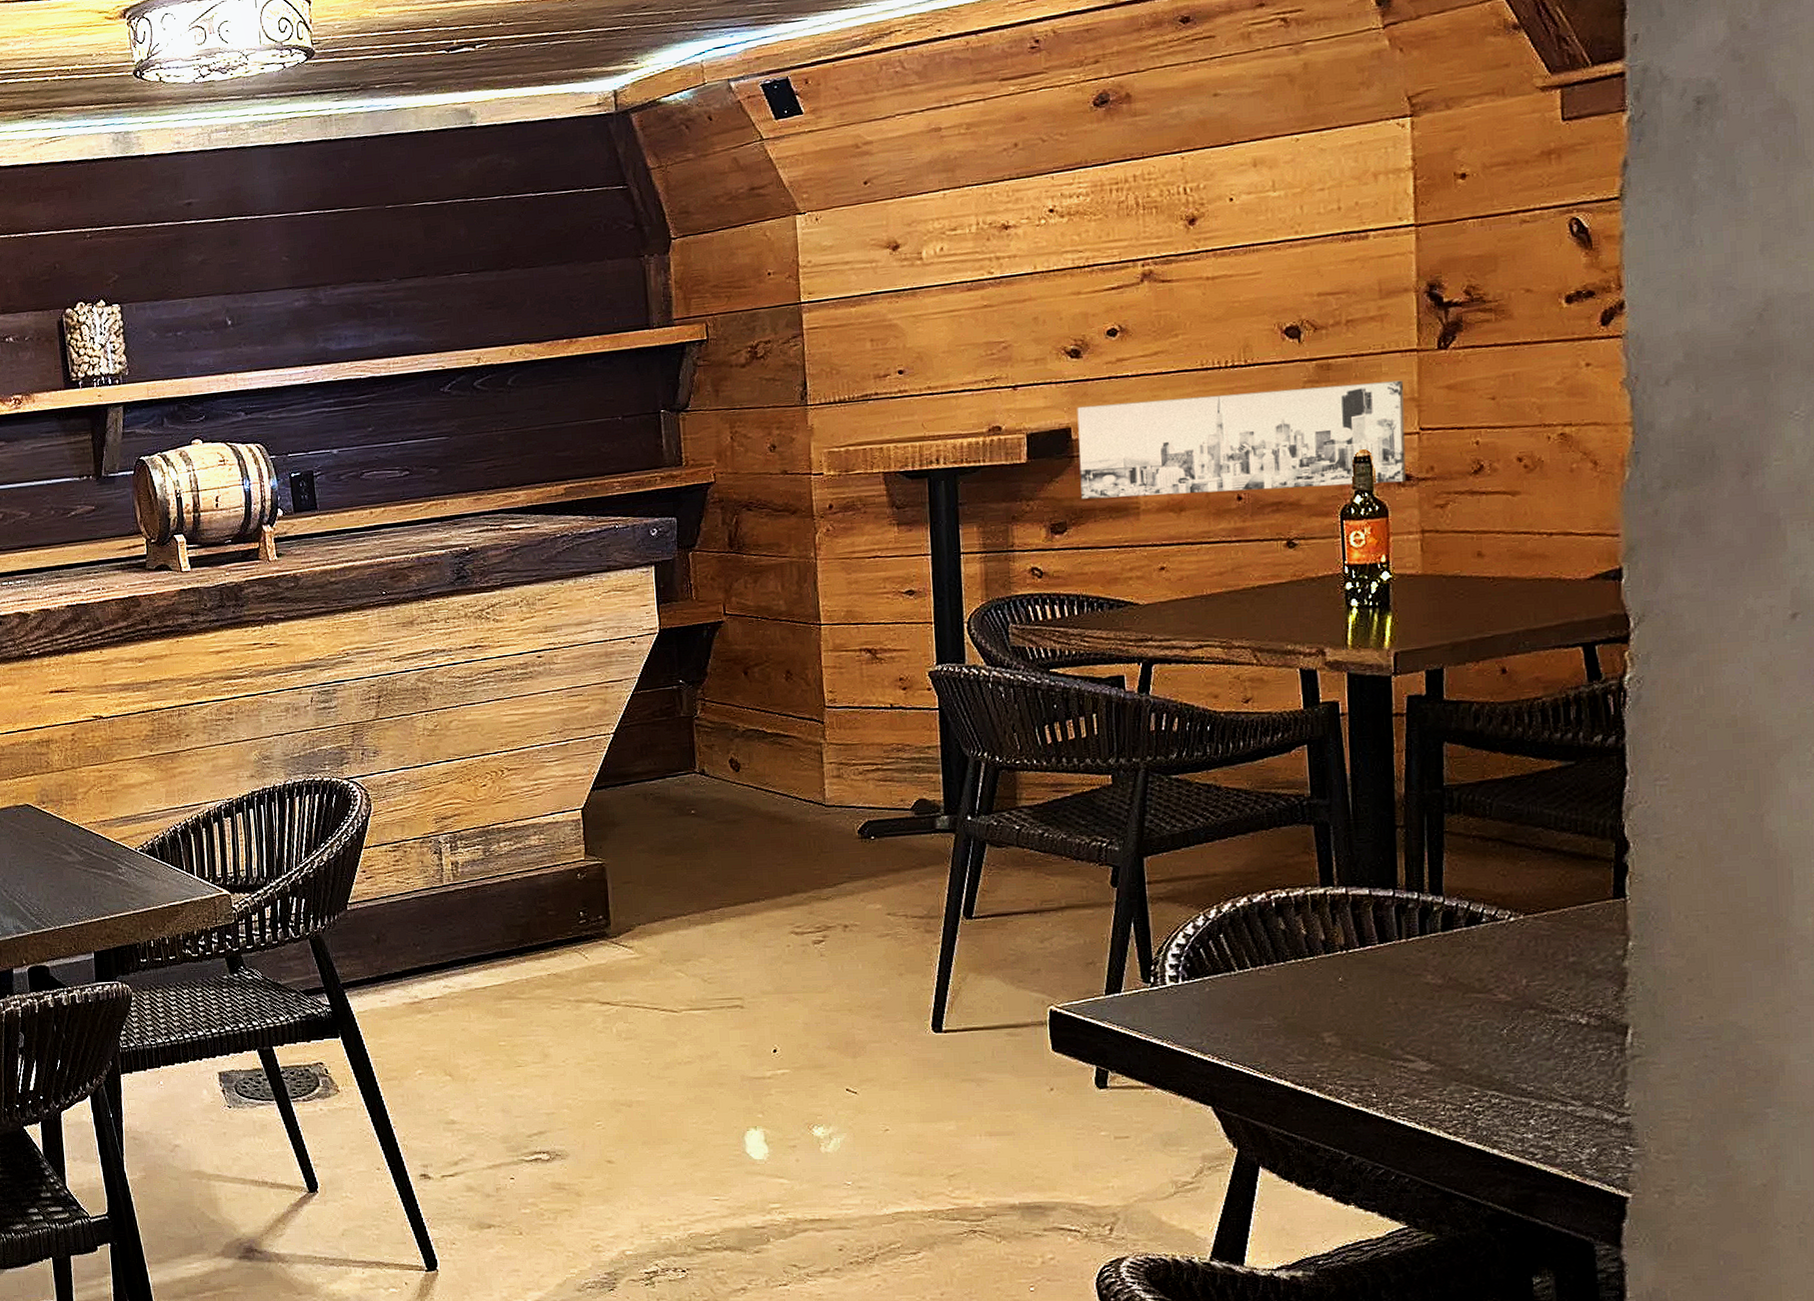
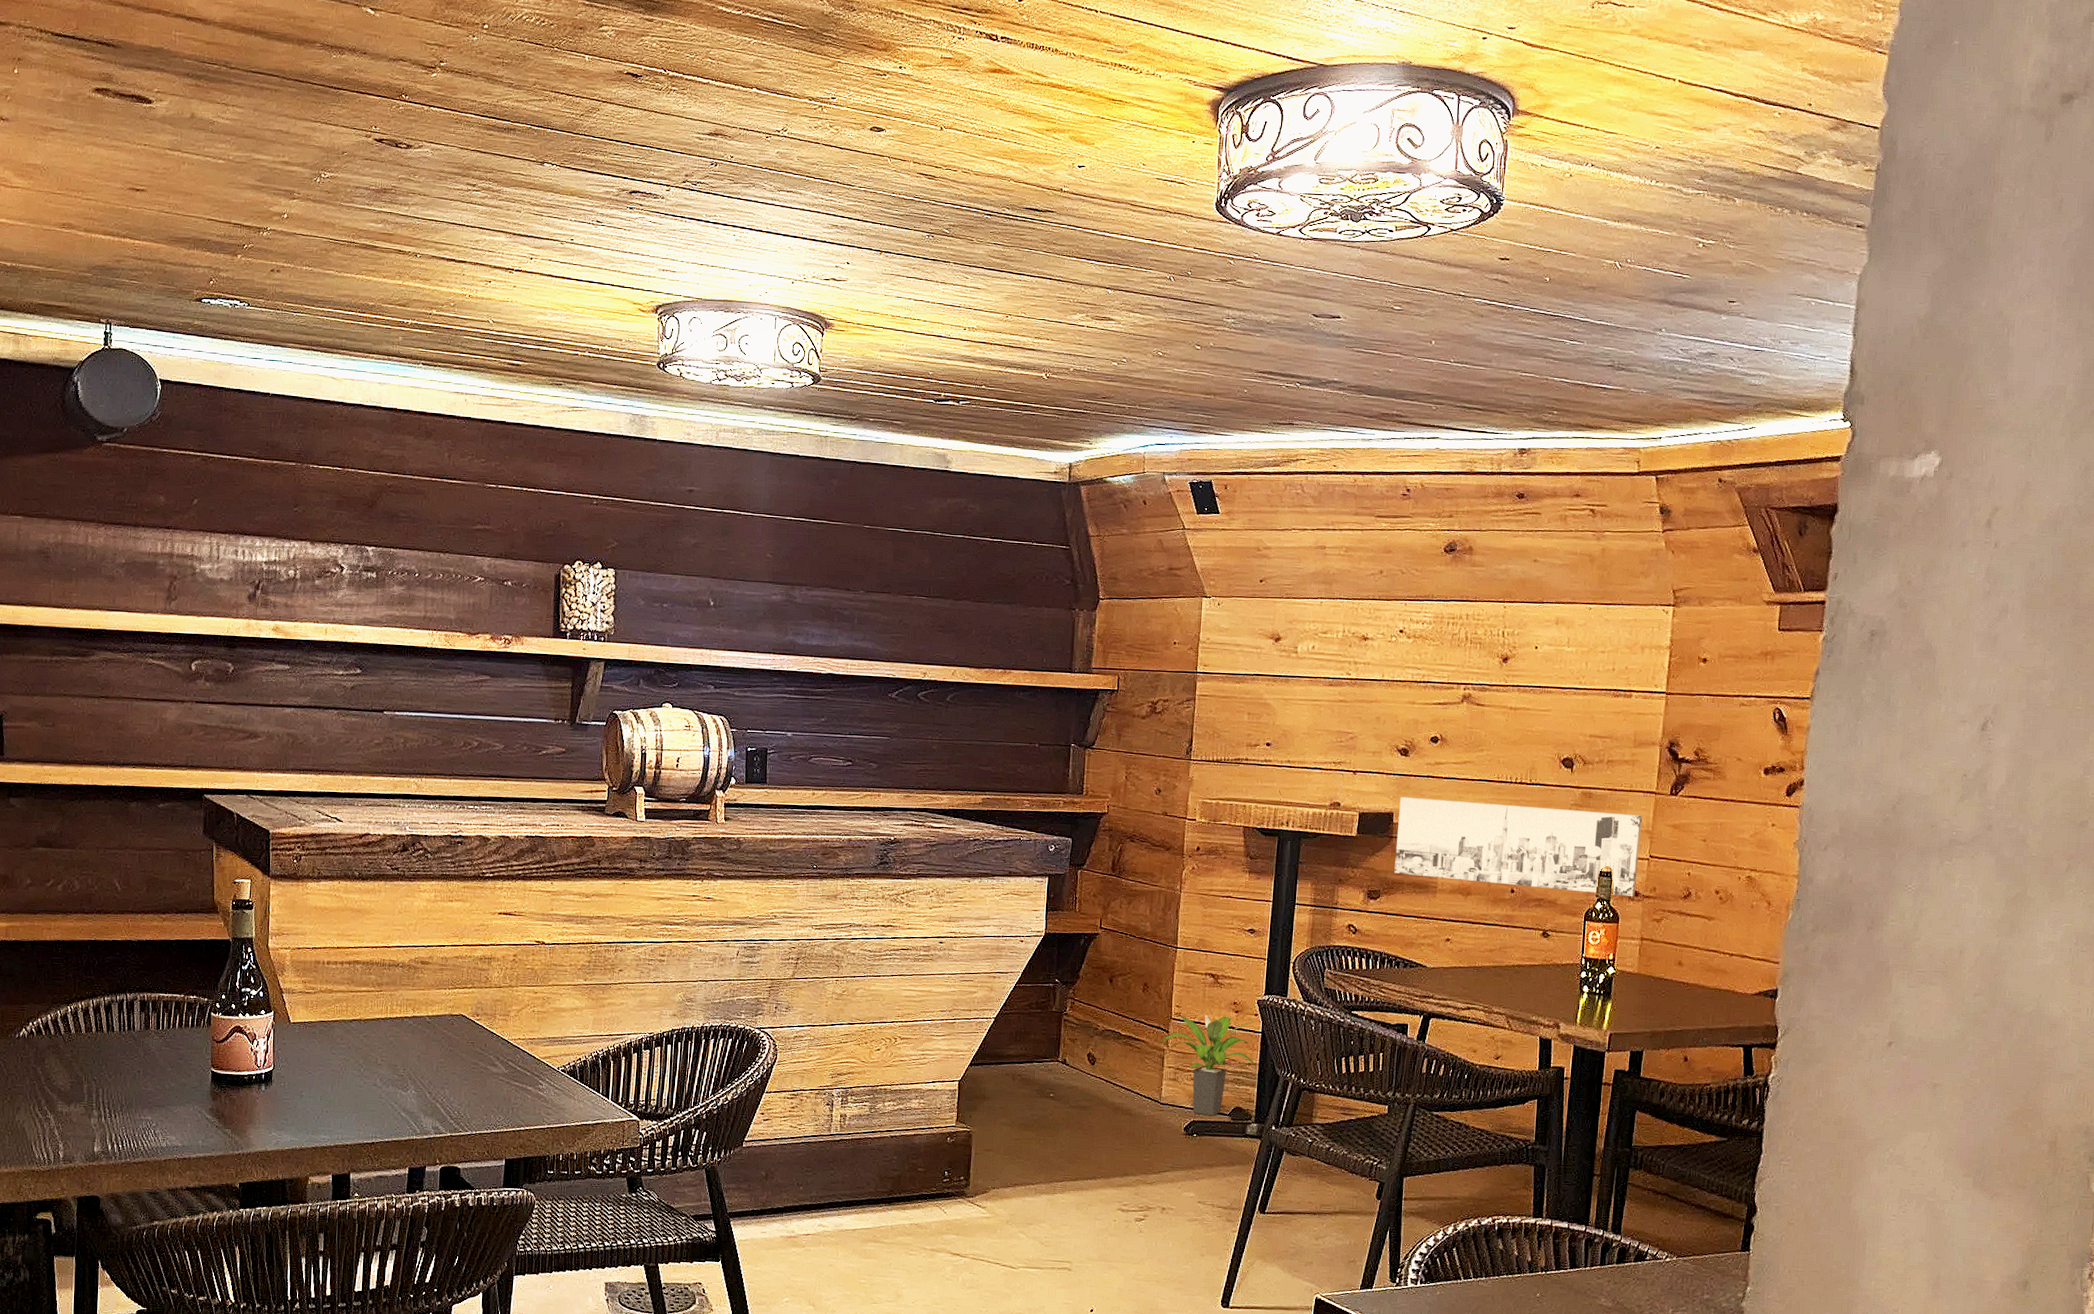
potted plant: none [817,694,936,813] -> present [1161,1015,1255,1116]

